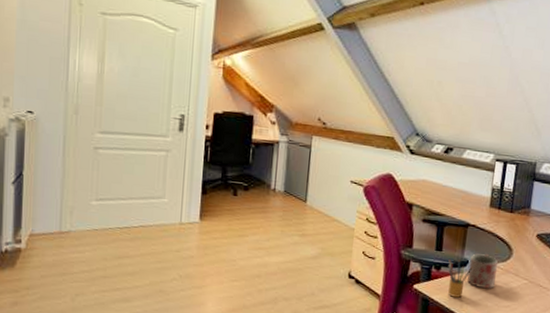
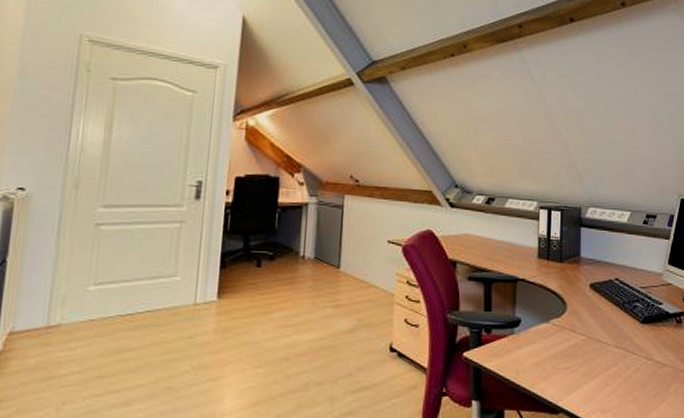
pencil box: present [448,258,473,298] -> none [499,319,526,363]
mug: present [467,254,498,289] -> none [521,311,552,350]

